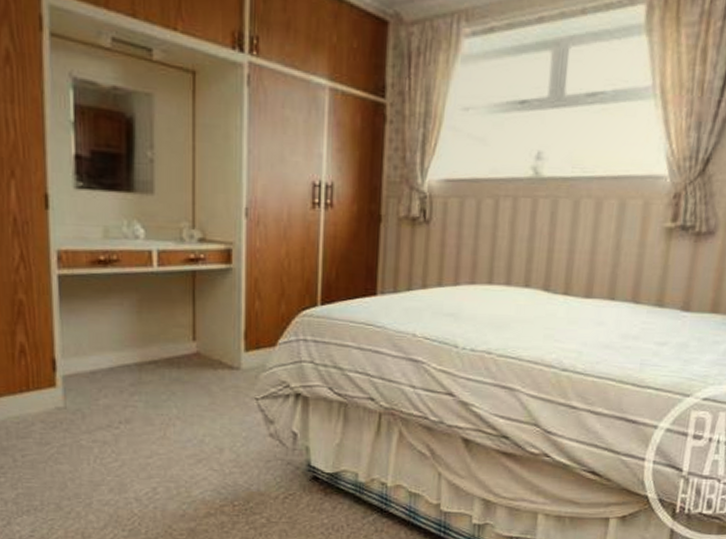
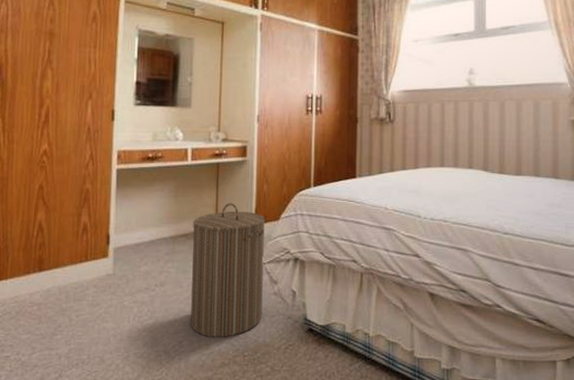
laundry hamper: none [163,323,258,485] -> present [191,203,266,338]

